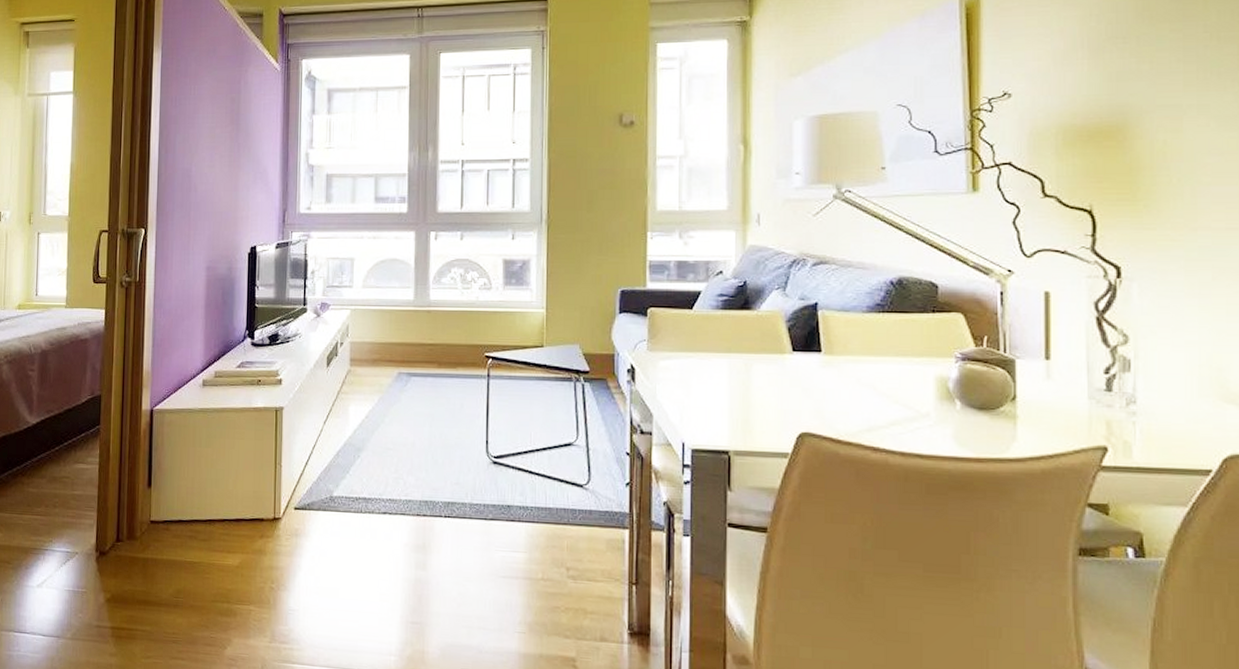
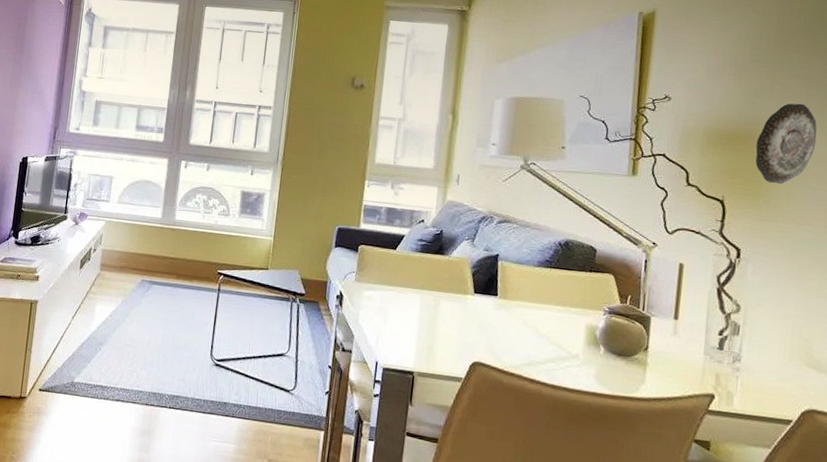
decorative plate: none [1126,82,1204,183] -> present [755,103,817,185]

